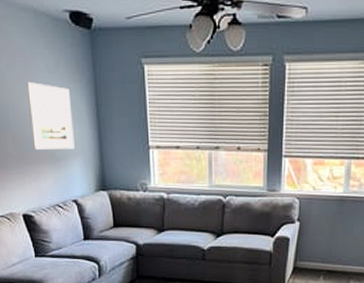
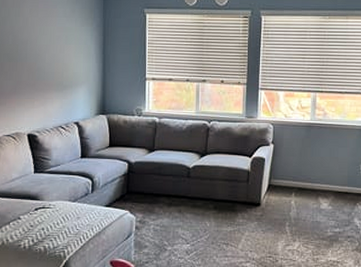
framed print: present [26,82,75,150] -> none [44,24,82,79]

